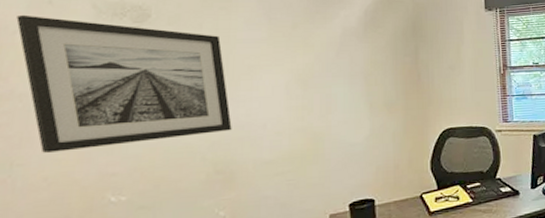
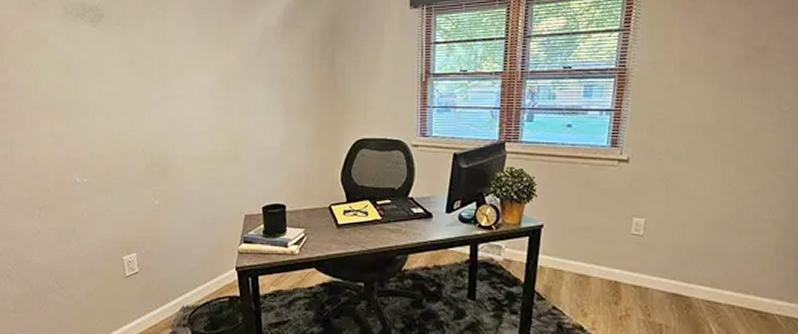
wall art: present [16,14,232,153] -> none [11,15,166,136]

